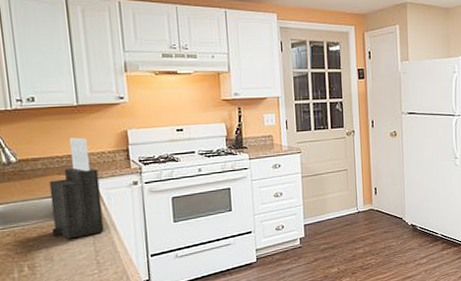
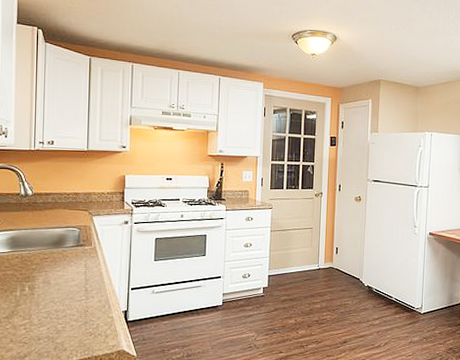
knife block: present [49,137,104,239] -> none [52,178,97,266]

